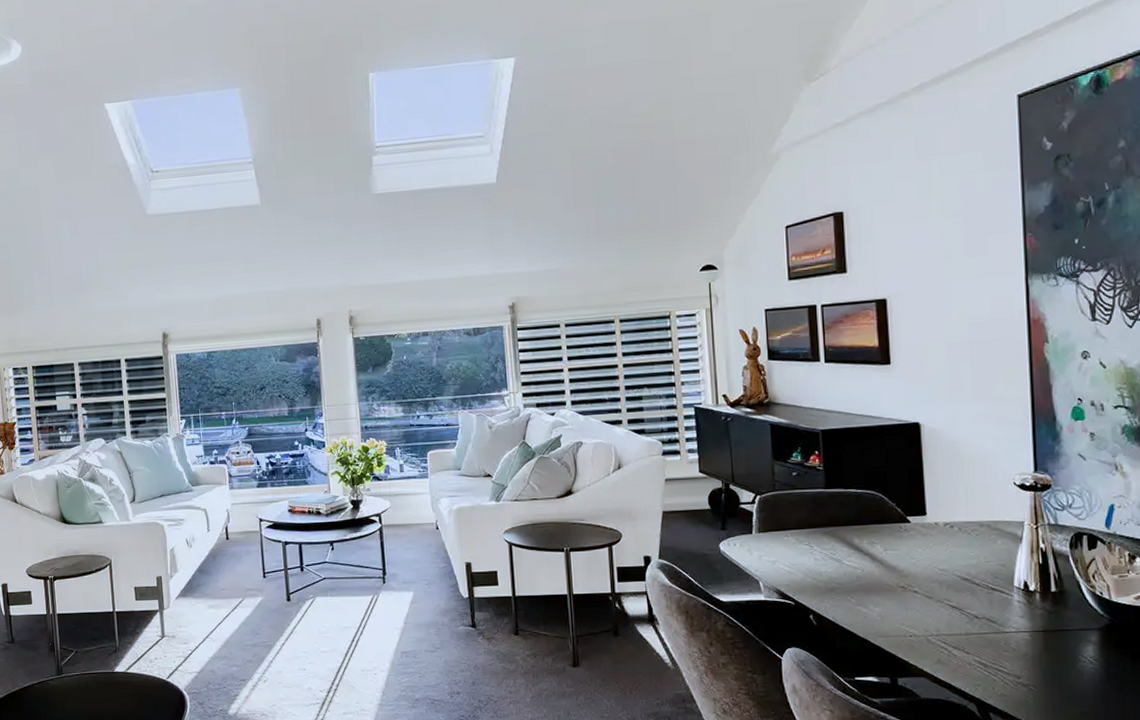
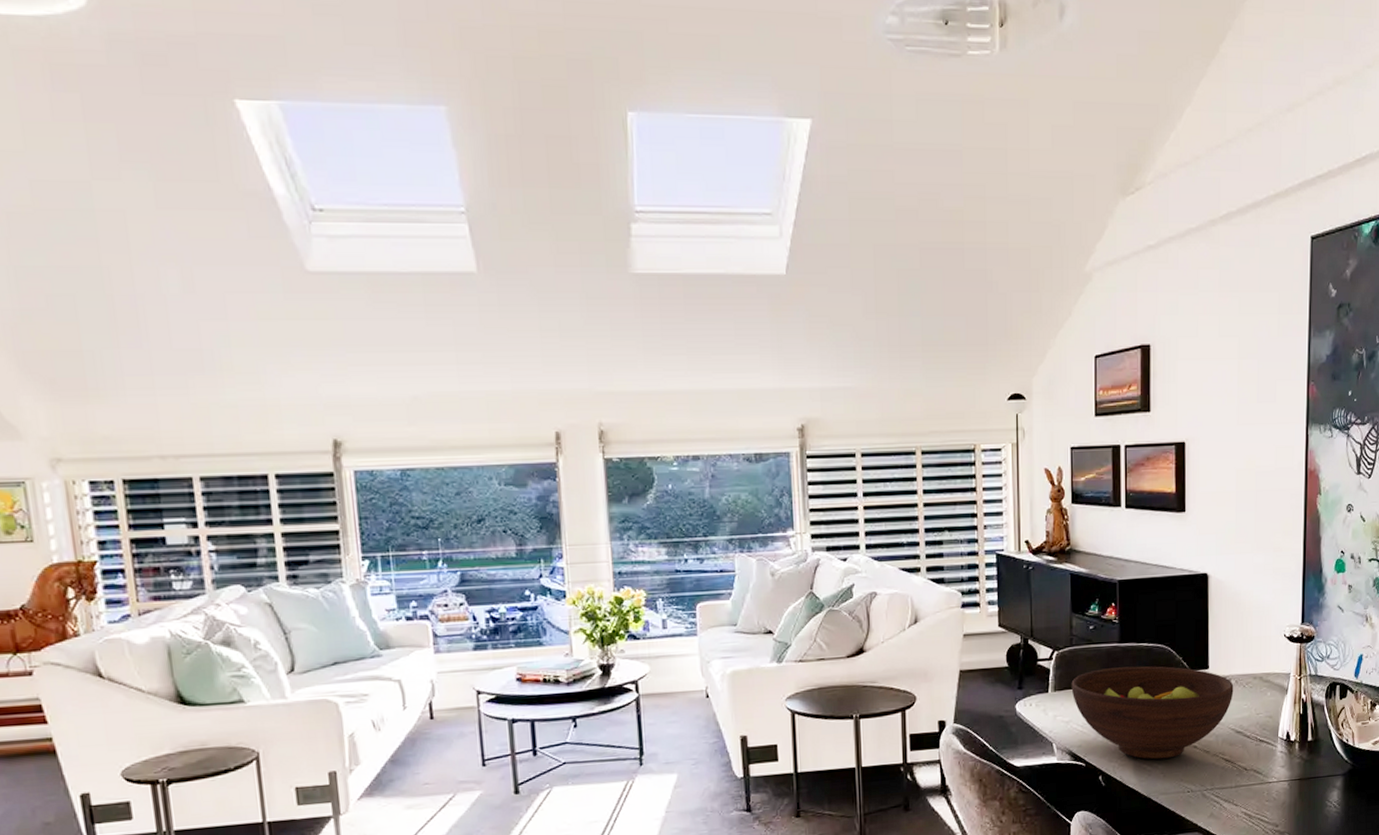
fruit bowl: none [776,511,957,602] -> present [1071,666,1234,760]

